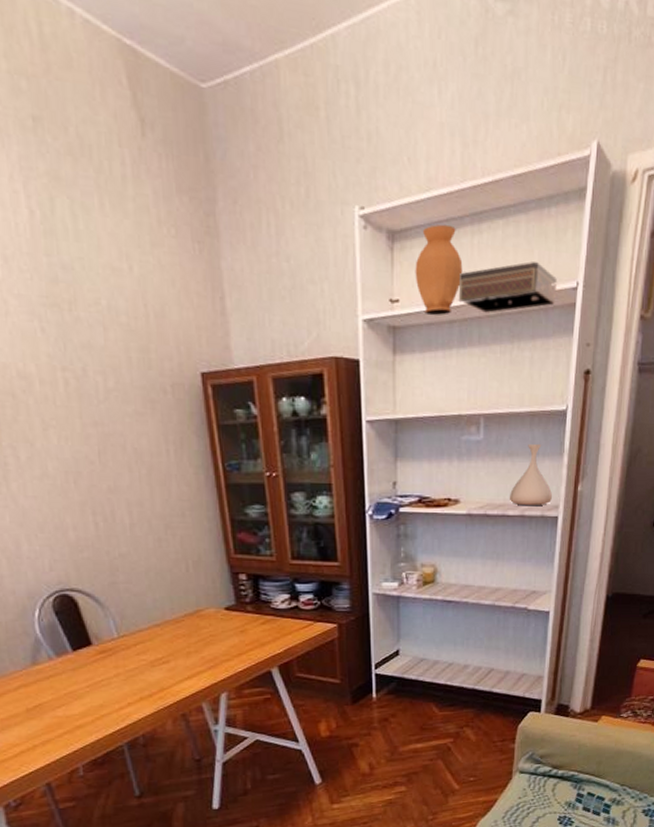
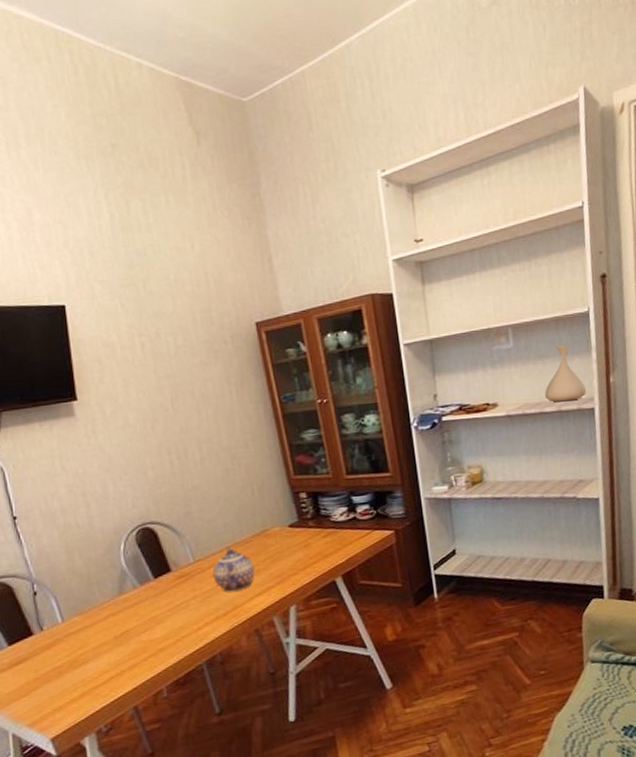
teapot: none [138,626,186,673] -> present [212,548,256,592]
vase: present [415,224,463,316] -> none [434,172,477,248]
decorative box: present [458,261,557,313] -> none [474,190,565,239]

